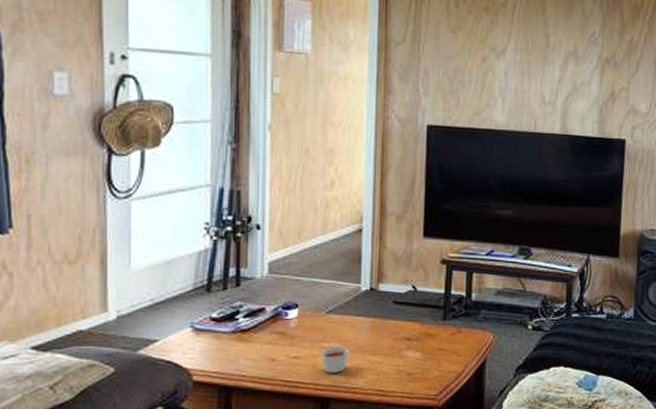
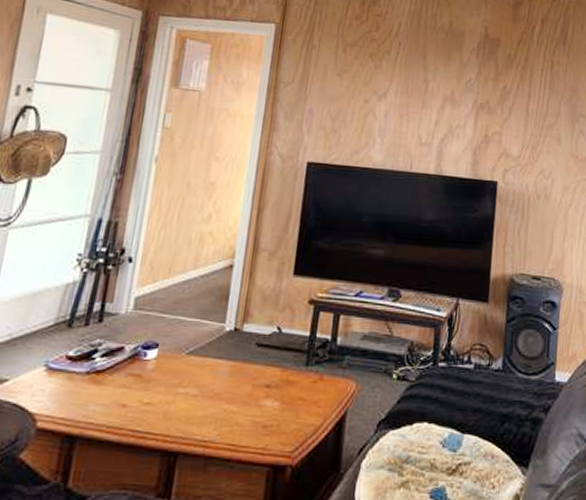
candle: present [321,347,350,373] -> none [175,392,206,423]

